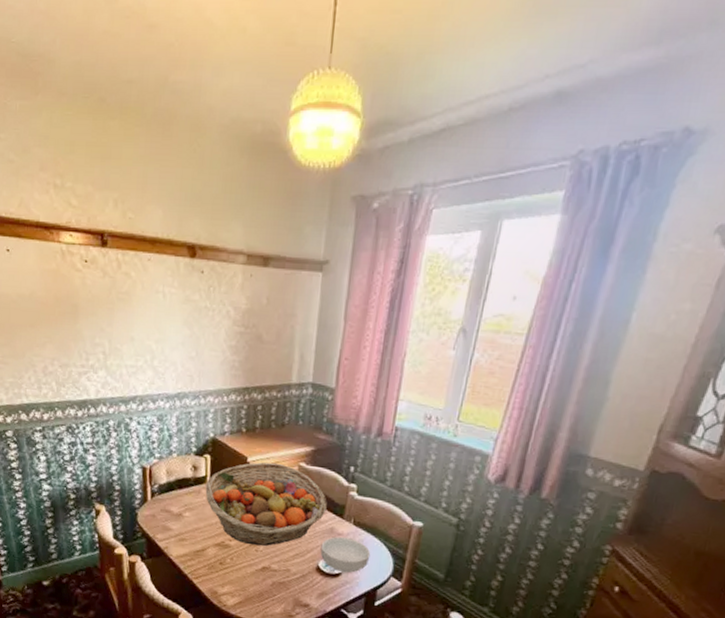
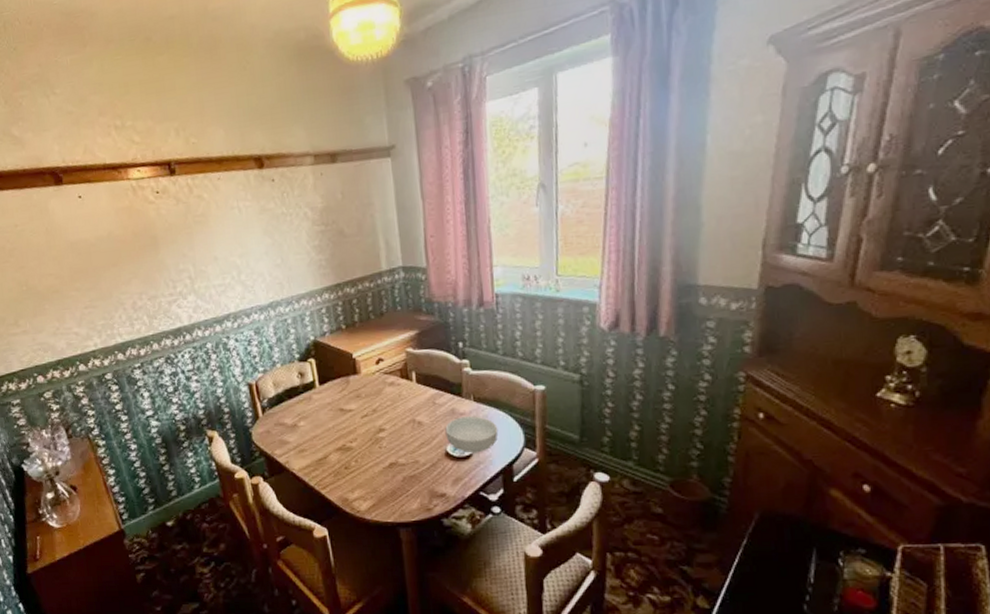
fruit basket: present [205,462,327,546] -> none [315,353,443,443]

